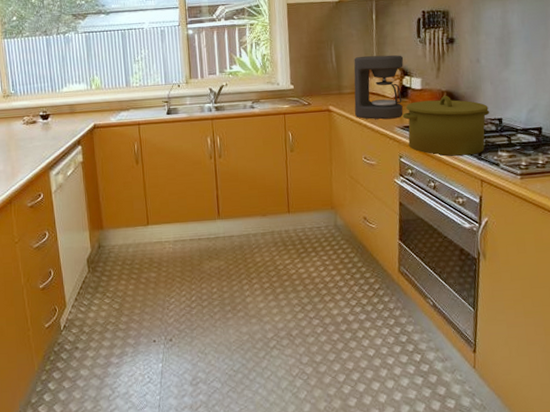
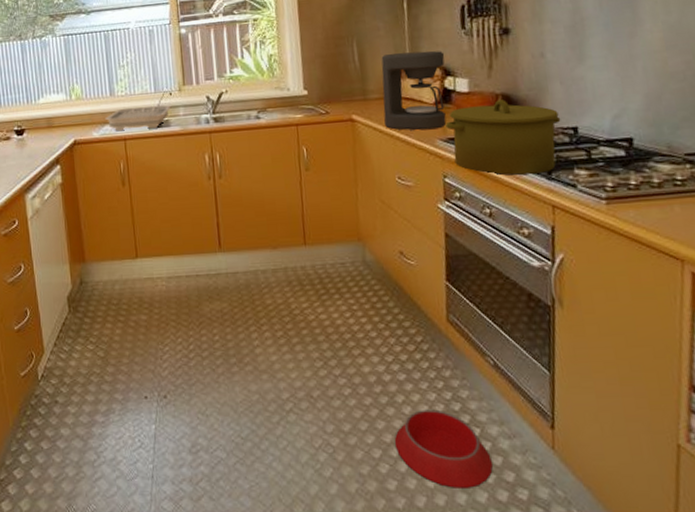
dish rack: none [121,95,179,118] -> present [105,105,171,132]
pet bowl: none [356,341,429,402] -> present [395,409,493,488]

